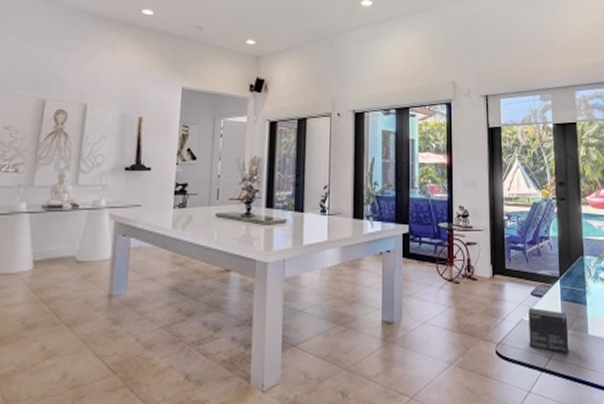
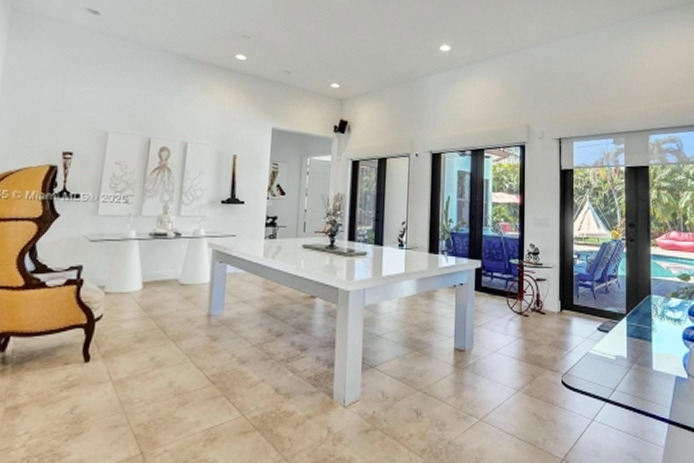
small box: present [528,307,570,354] -> none [594,341,633,387]

